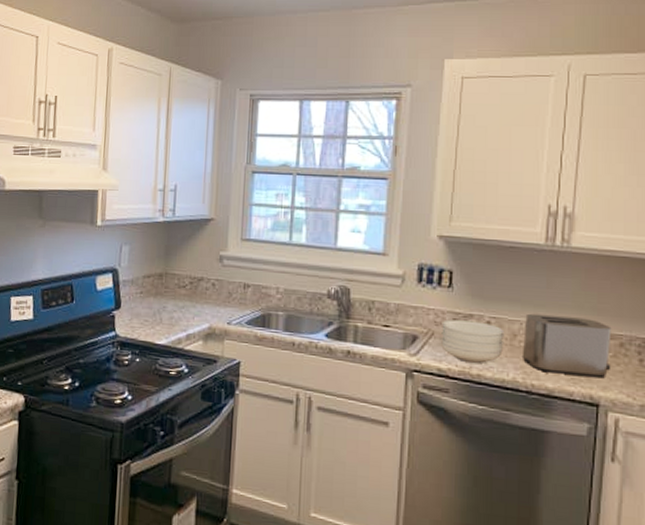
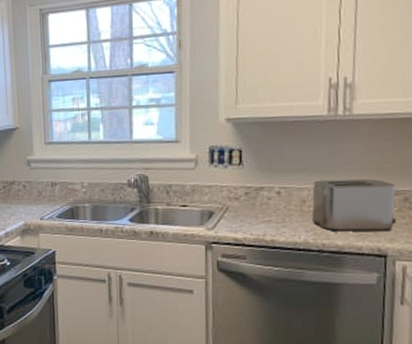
bowl: present [440,319,505,364] -> none [234,193,295,231]

